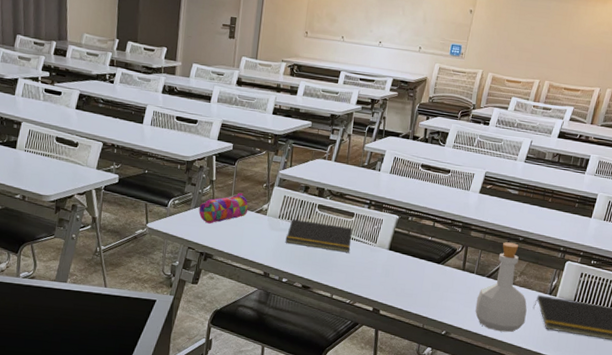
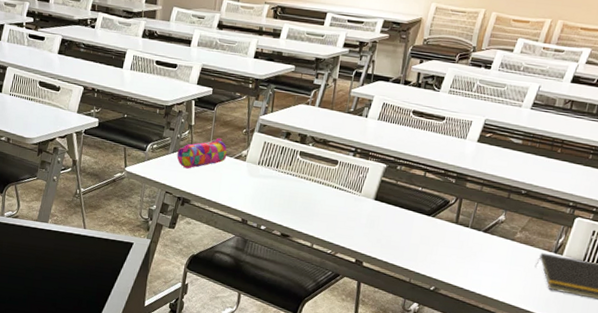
notepad: present [285,219,353,253] -> none [264,166,336,202]
bottle: present [475,242,527,332] -> none [468,195,528,291]

